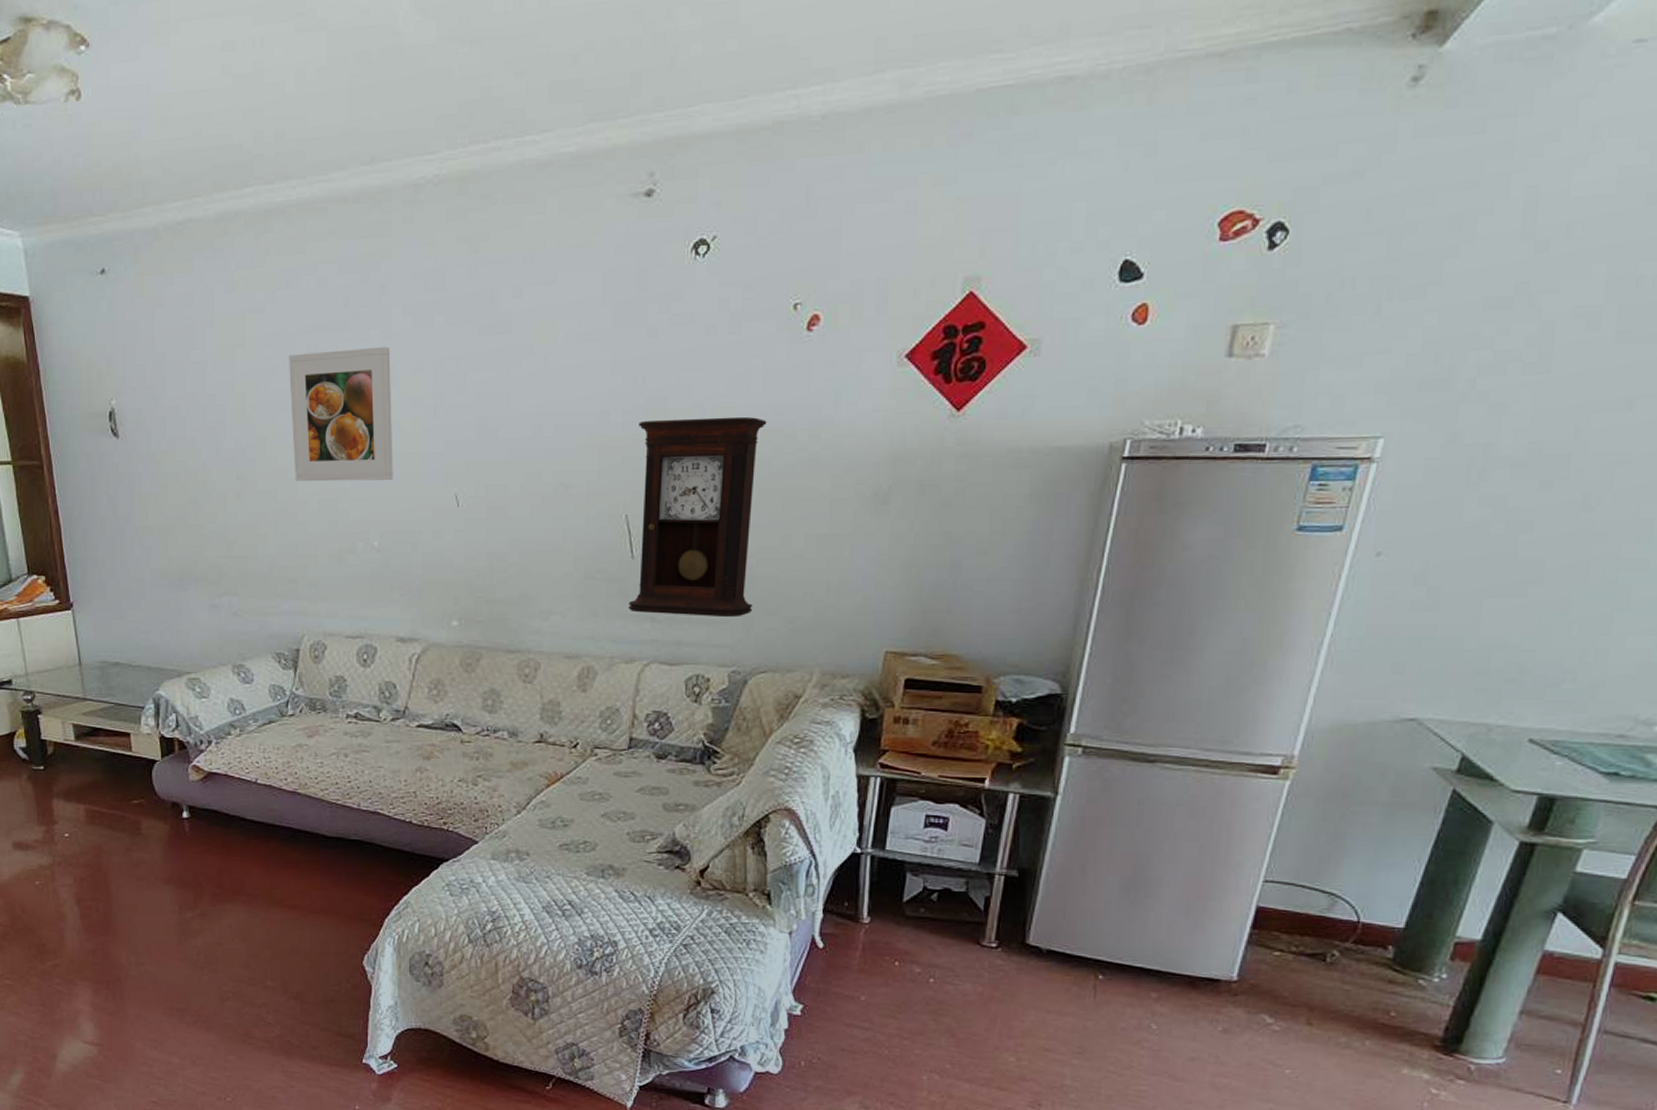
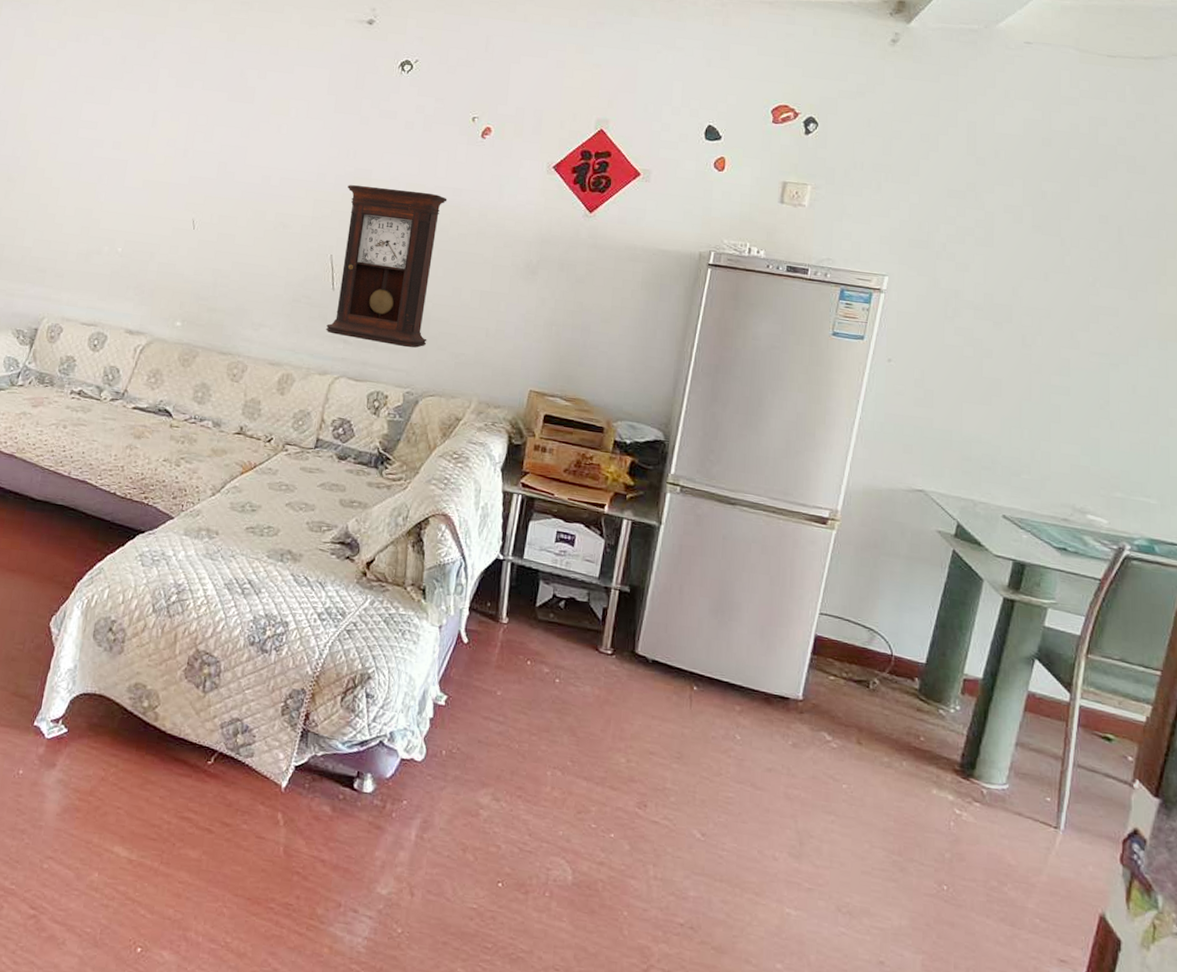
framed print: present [289,346,393,482] -> none [58,91,154,200]

